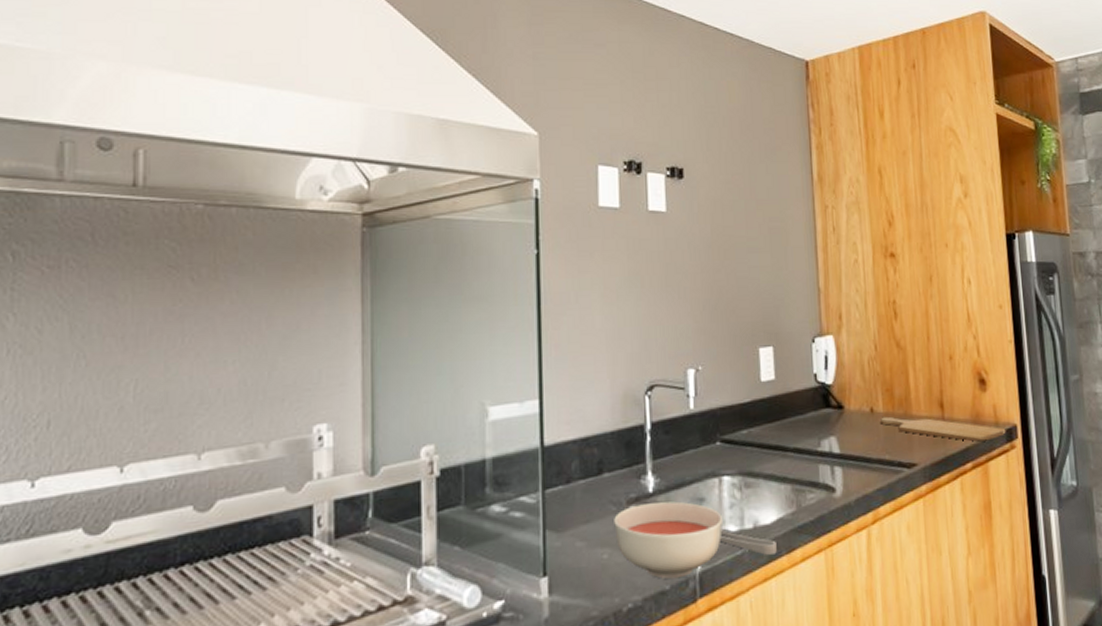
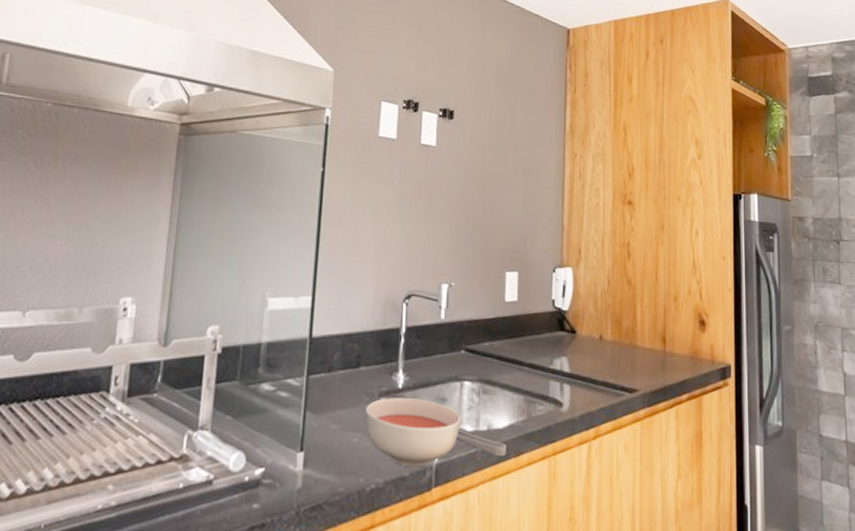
chopping board: present [881,416,1006,442] -> none [608,344,721,376]

